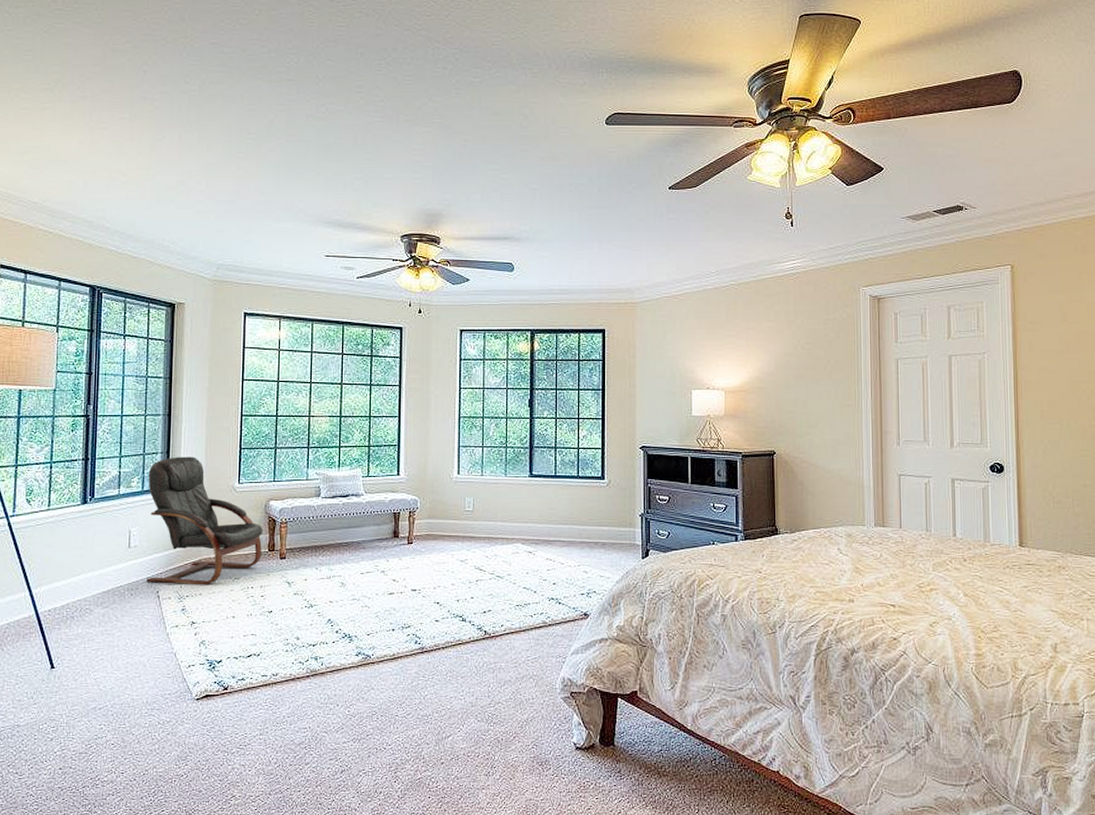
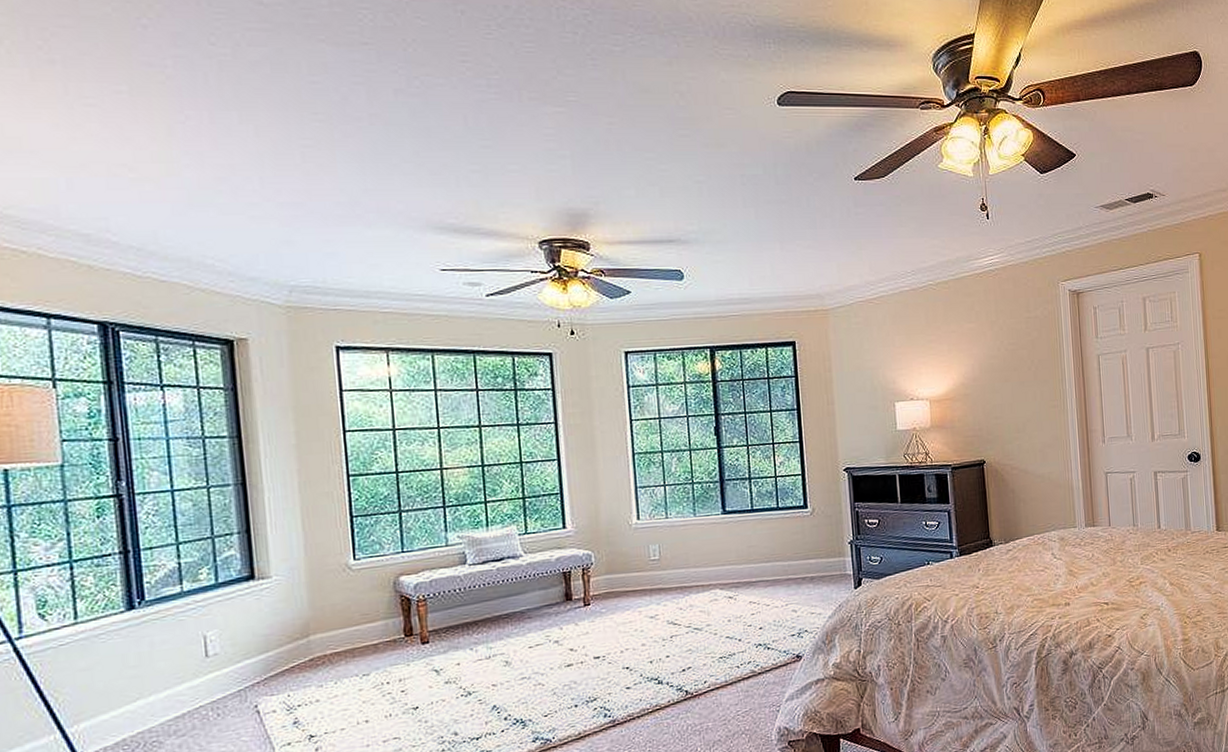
armchair: present [146,456,264,585] -> none [222,533,397,697]

